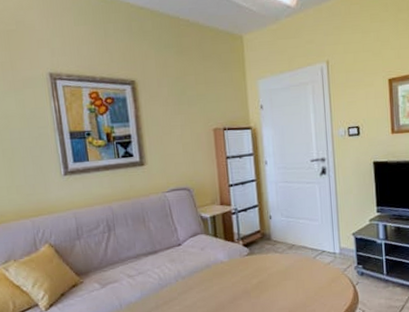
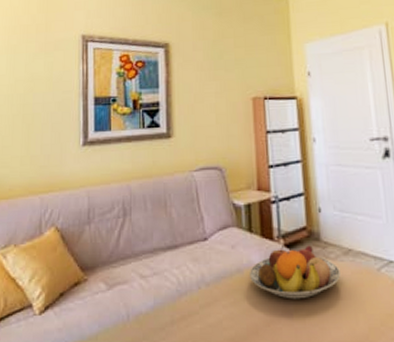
fruit bowl: none [216,244,286,283] -> present [250,245,341,299]

